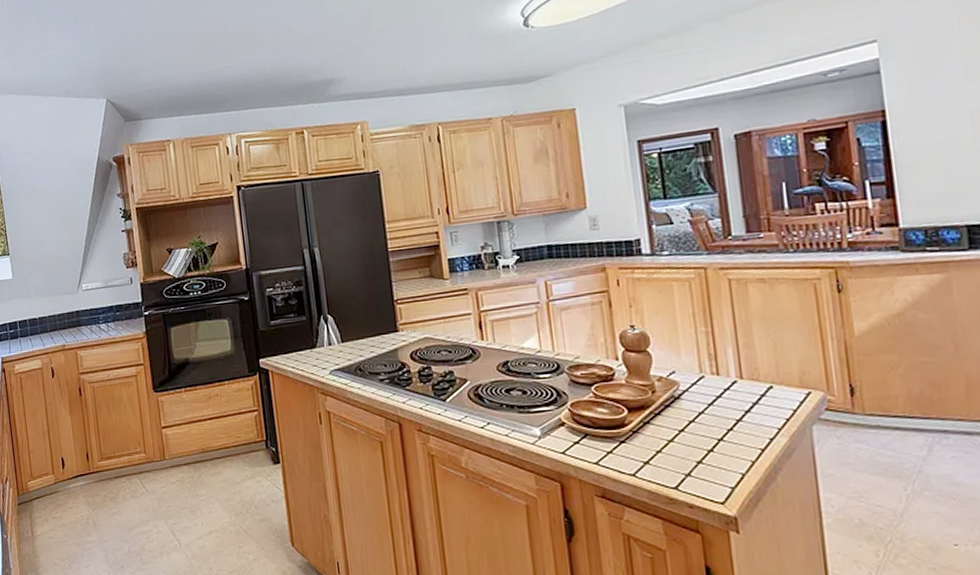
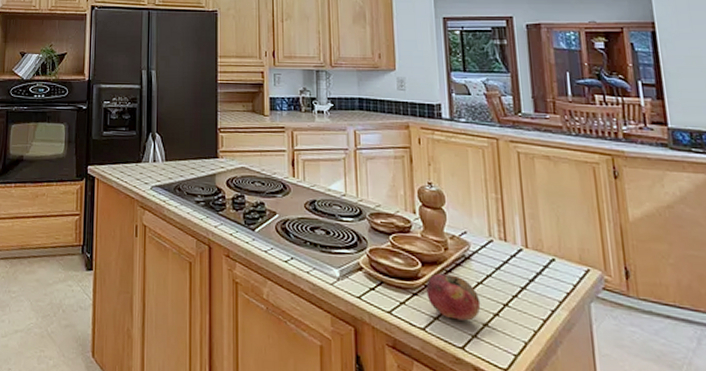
fruit: none [634,417,694,462] -> present [426,273,481,321]

